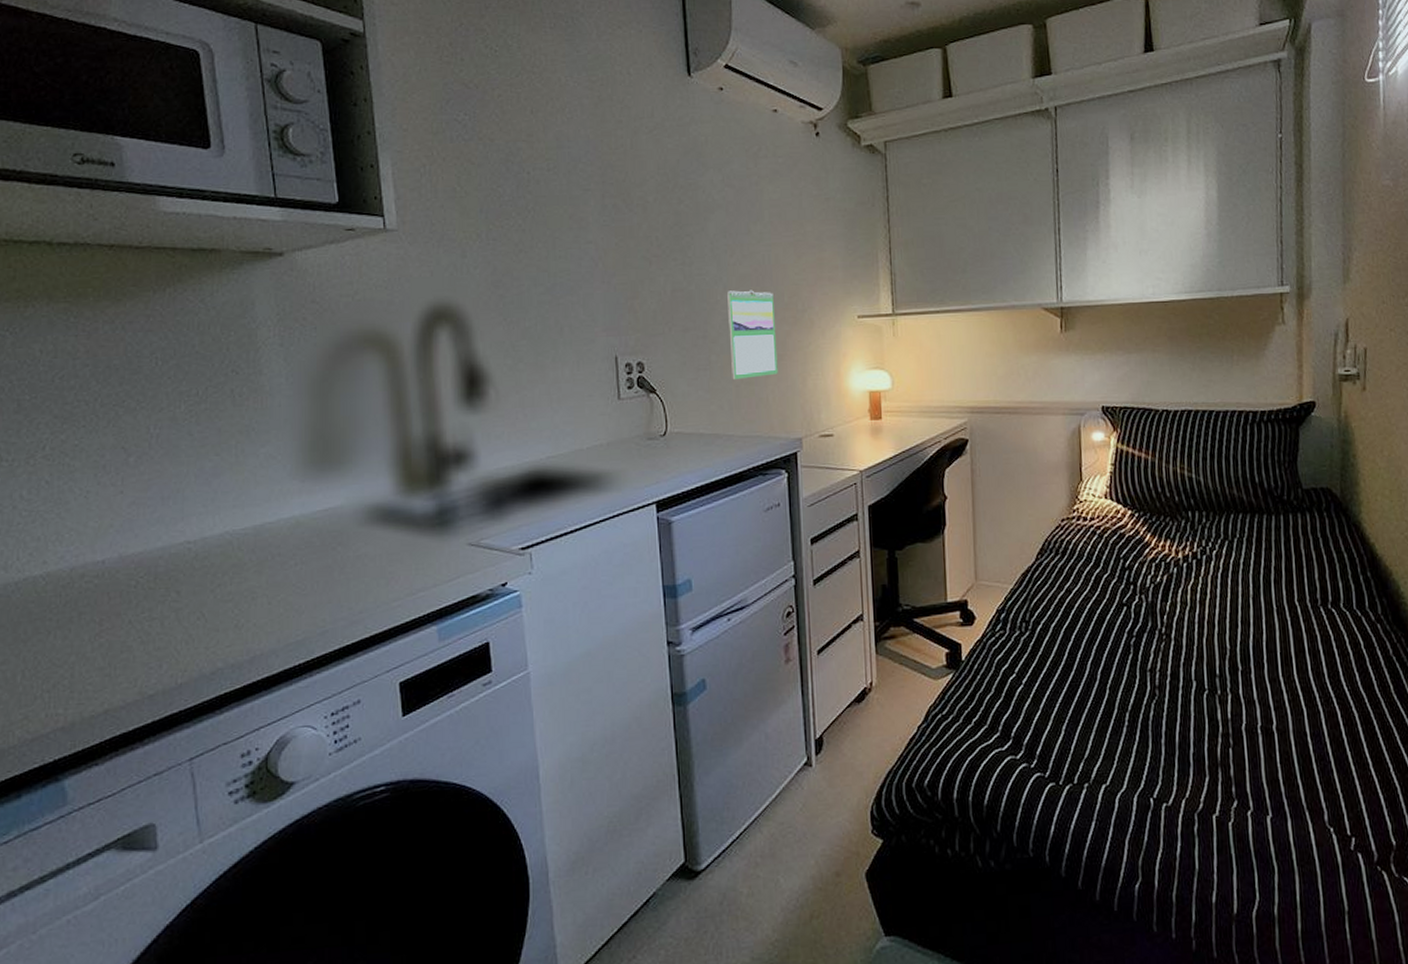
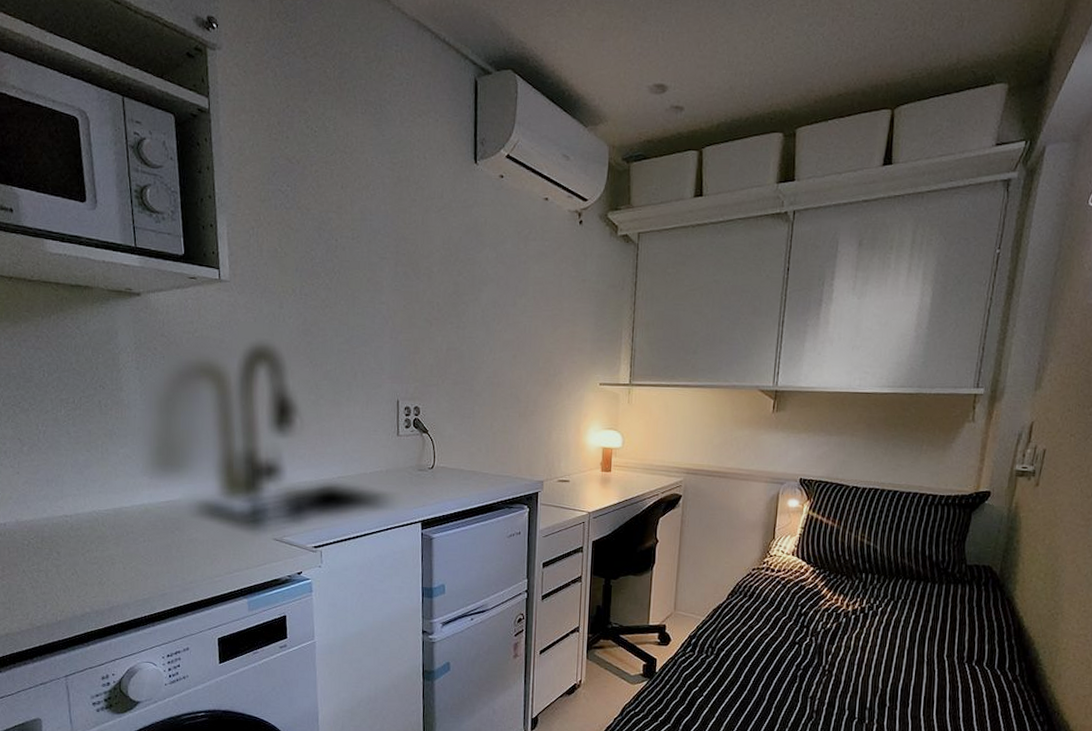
calendar: present [727,290,778,379] -> none [490,353,531,428]

